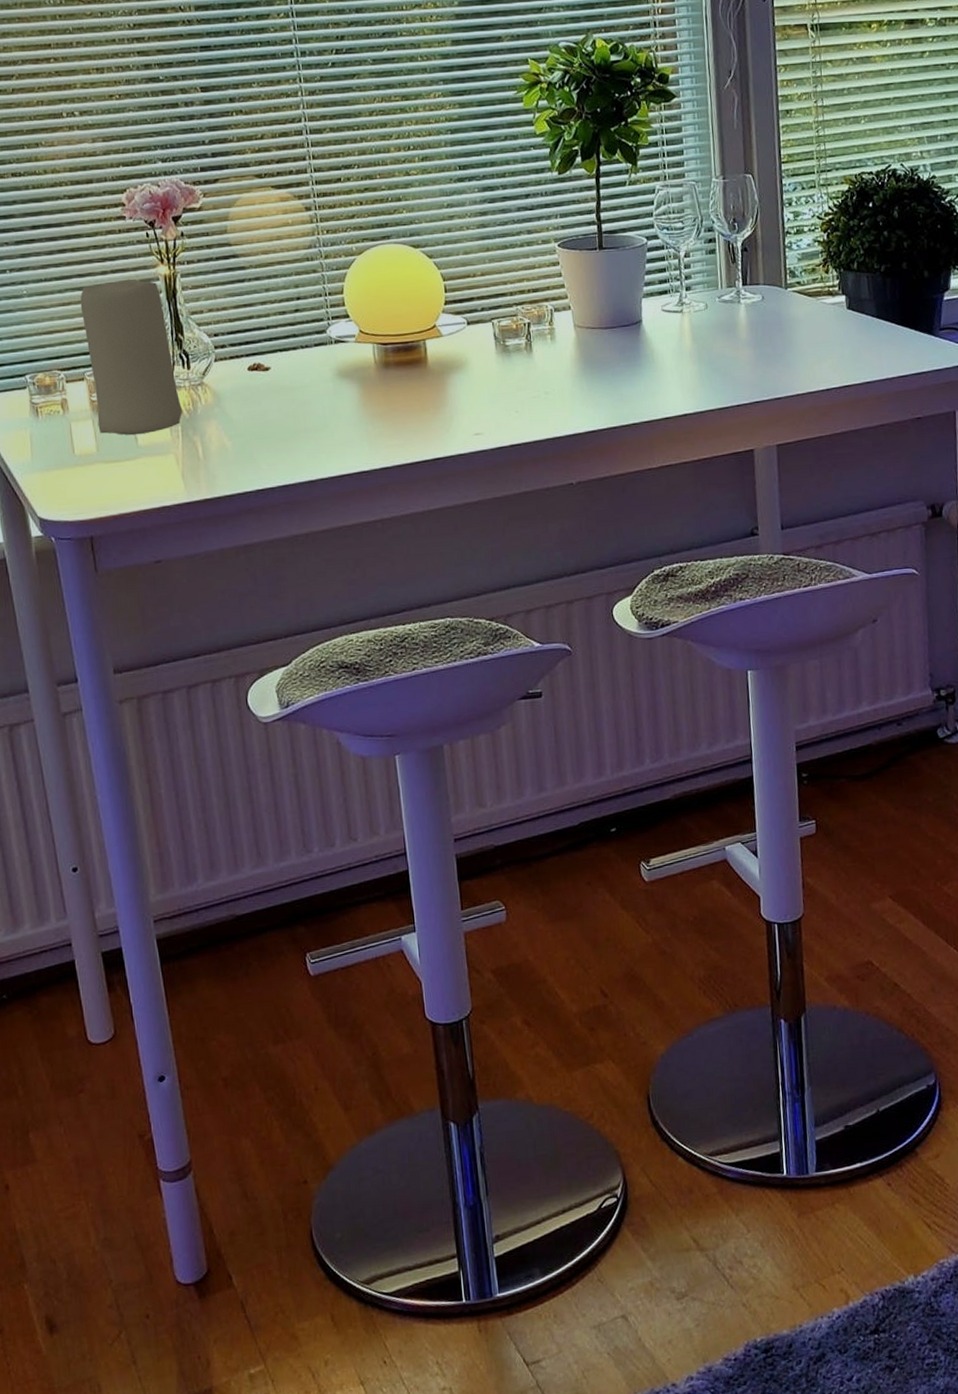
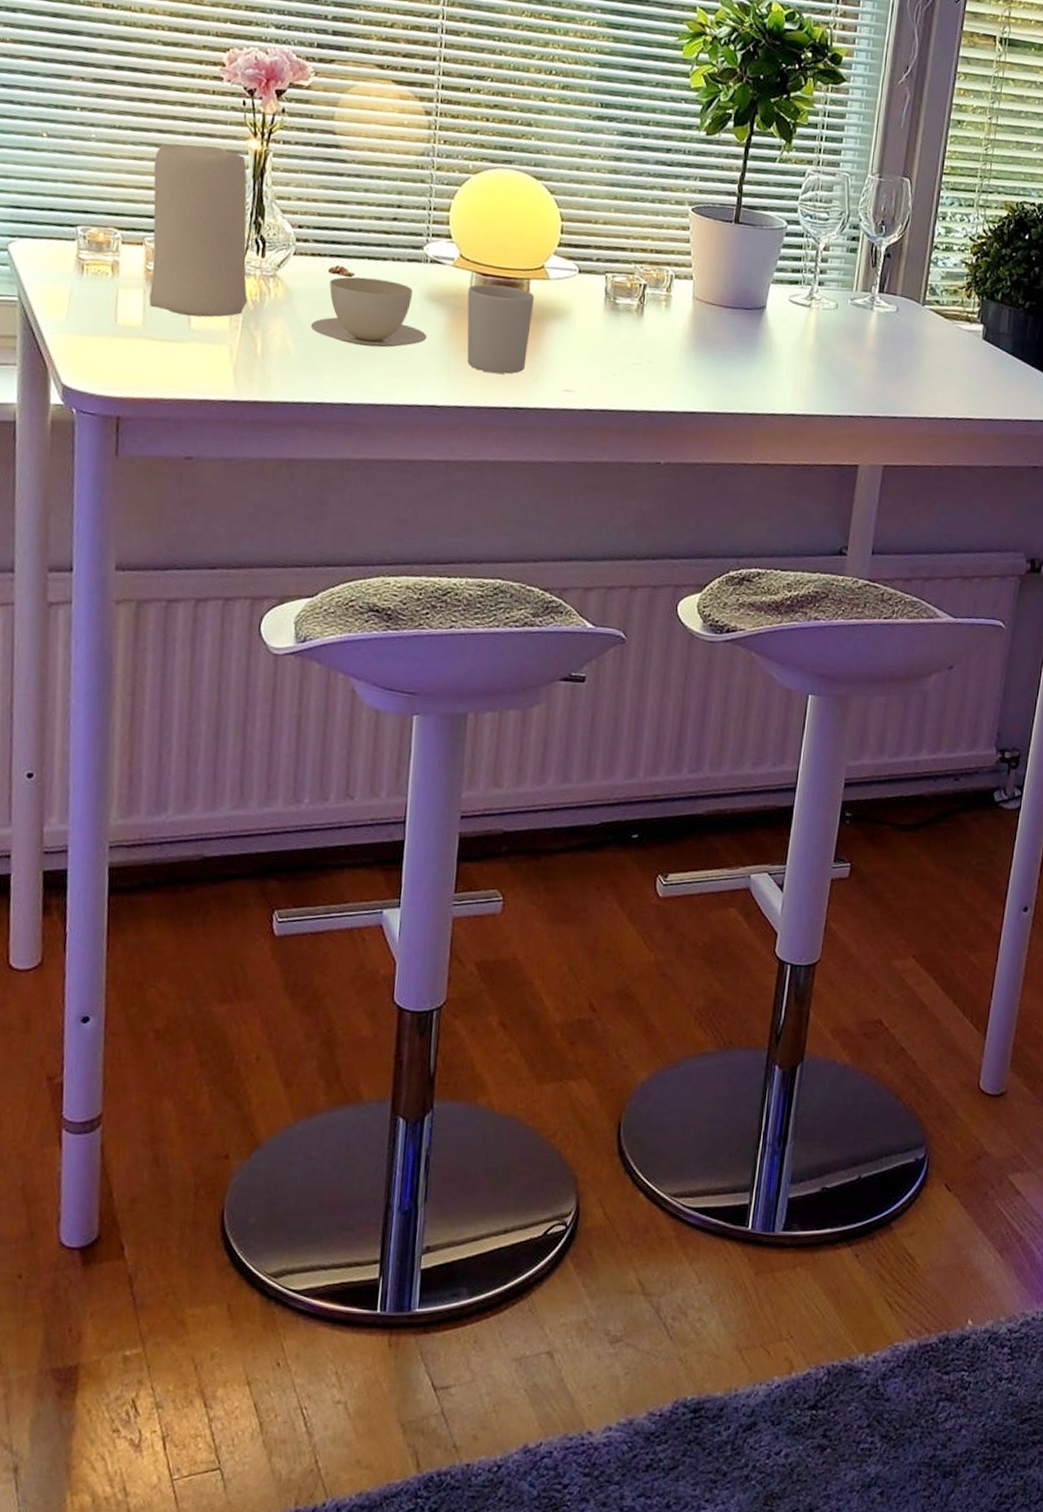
teacup: none [241,367,345,431] -> present [310,276,427,348]
mug: none [372,350,436,432] -> present [467,284,534,374]

